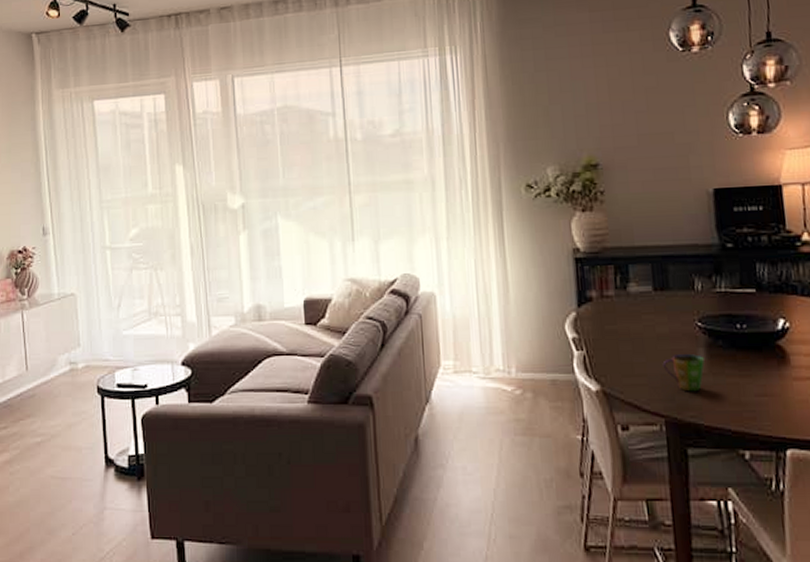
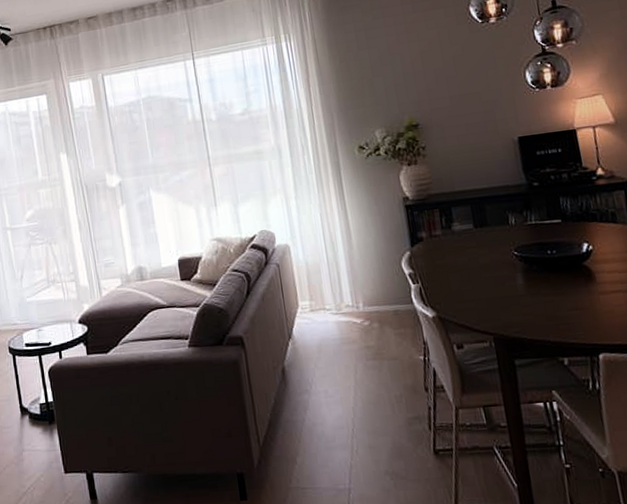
cup: present [662,354,705,392] -> none [487,279,523,312]

